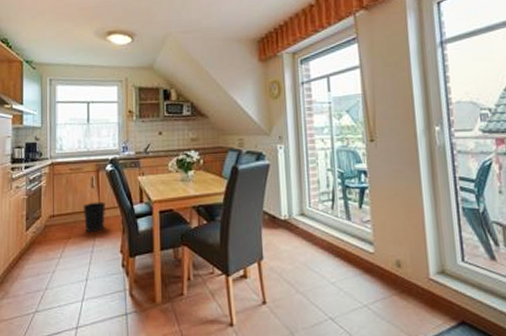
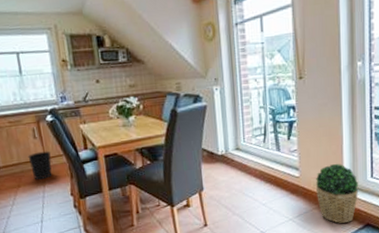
potted plant: none [394,240,448,317] -> present [316,163,359,223]

